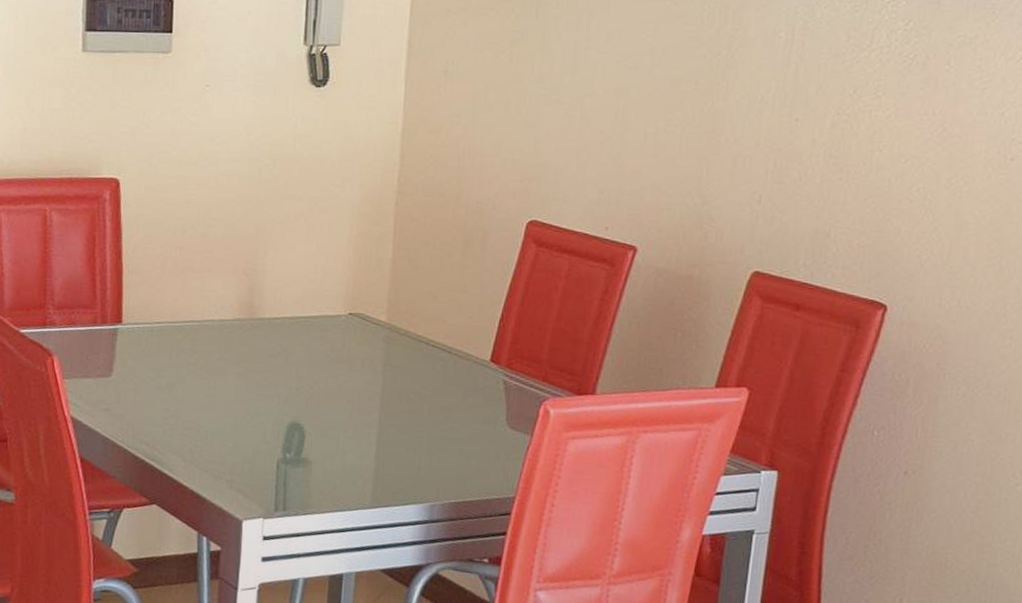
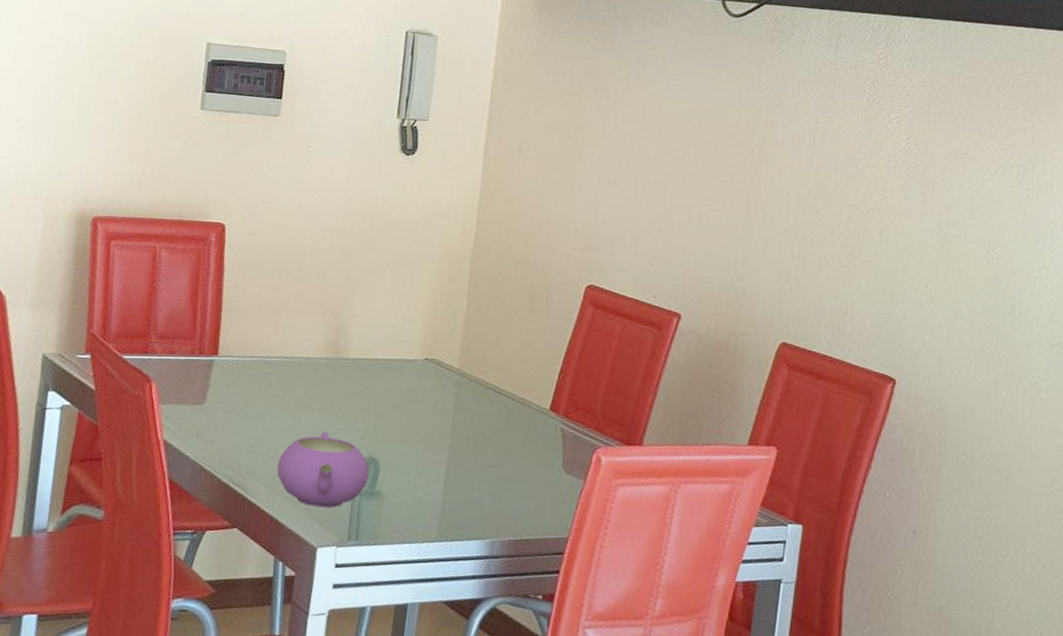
teapot: none [194,398,295,479] -> present [277,431,370,508]

